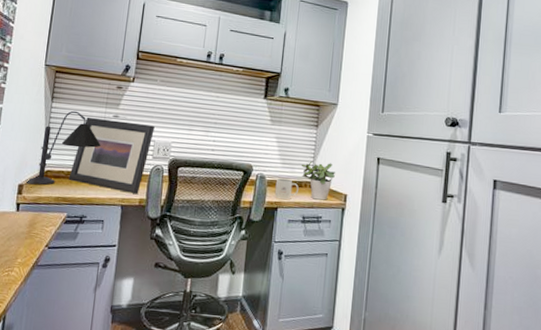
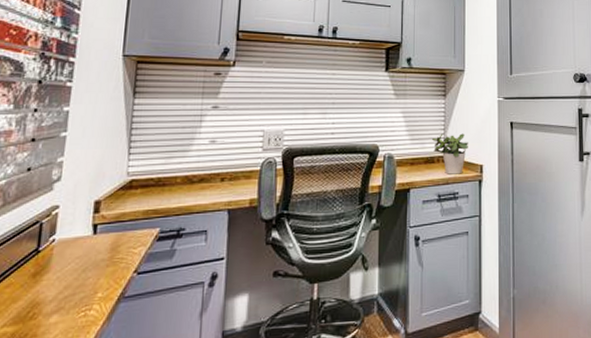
desk lamp: present [25,111,101,186] -> none [104,105,199,199]
picture frame: present [68,117,155,194] -> none [159,111,263,194]
mug: present [274,178,299,200] -> none [405,156,431,180]

